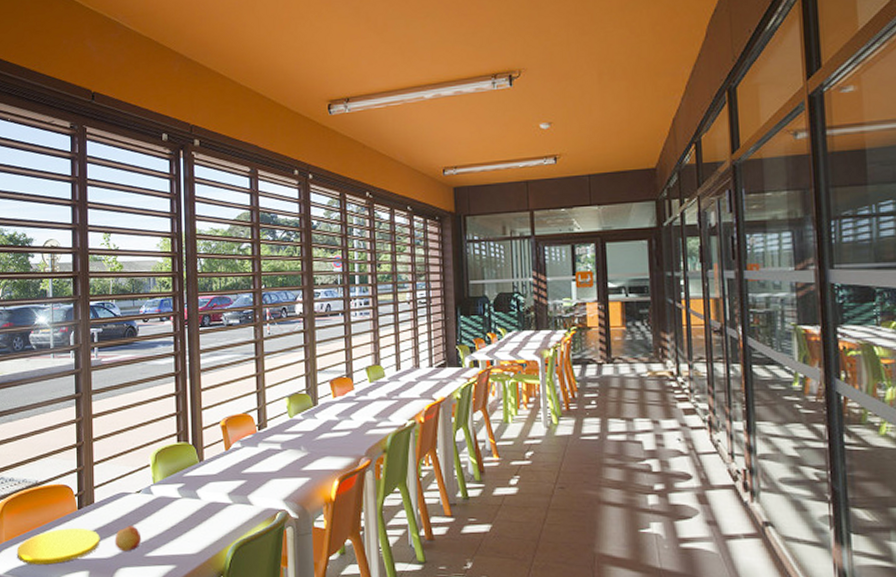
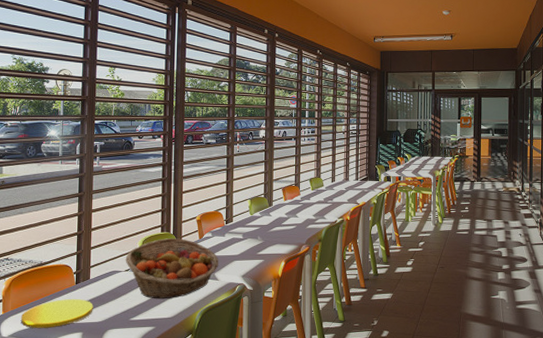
apple: present [114,526,142,552] -> none [105,297,128,317]
fruit basket: none [135,450,253,530] -> present [125,238,219,299]

